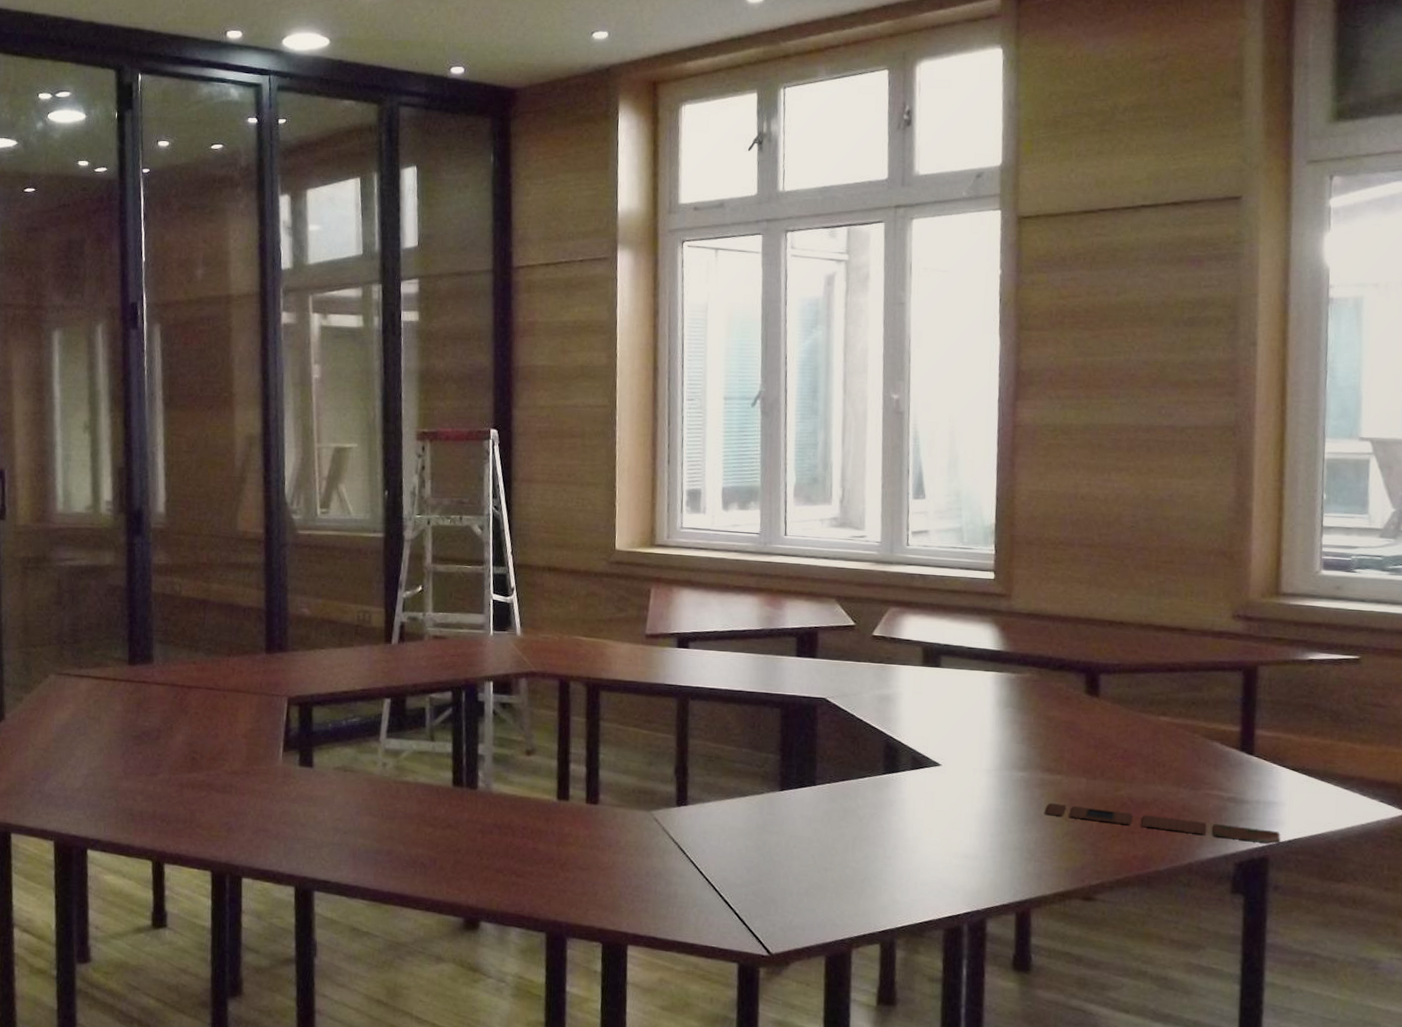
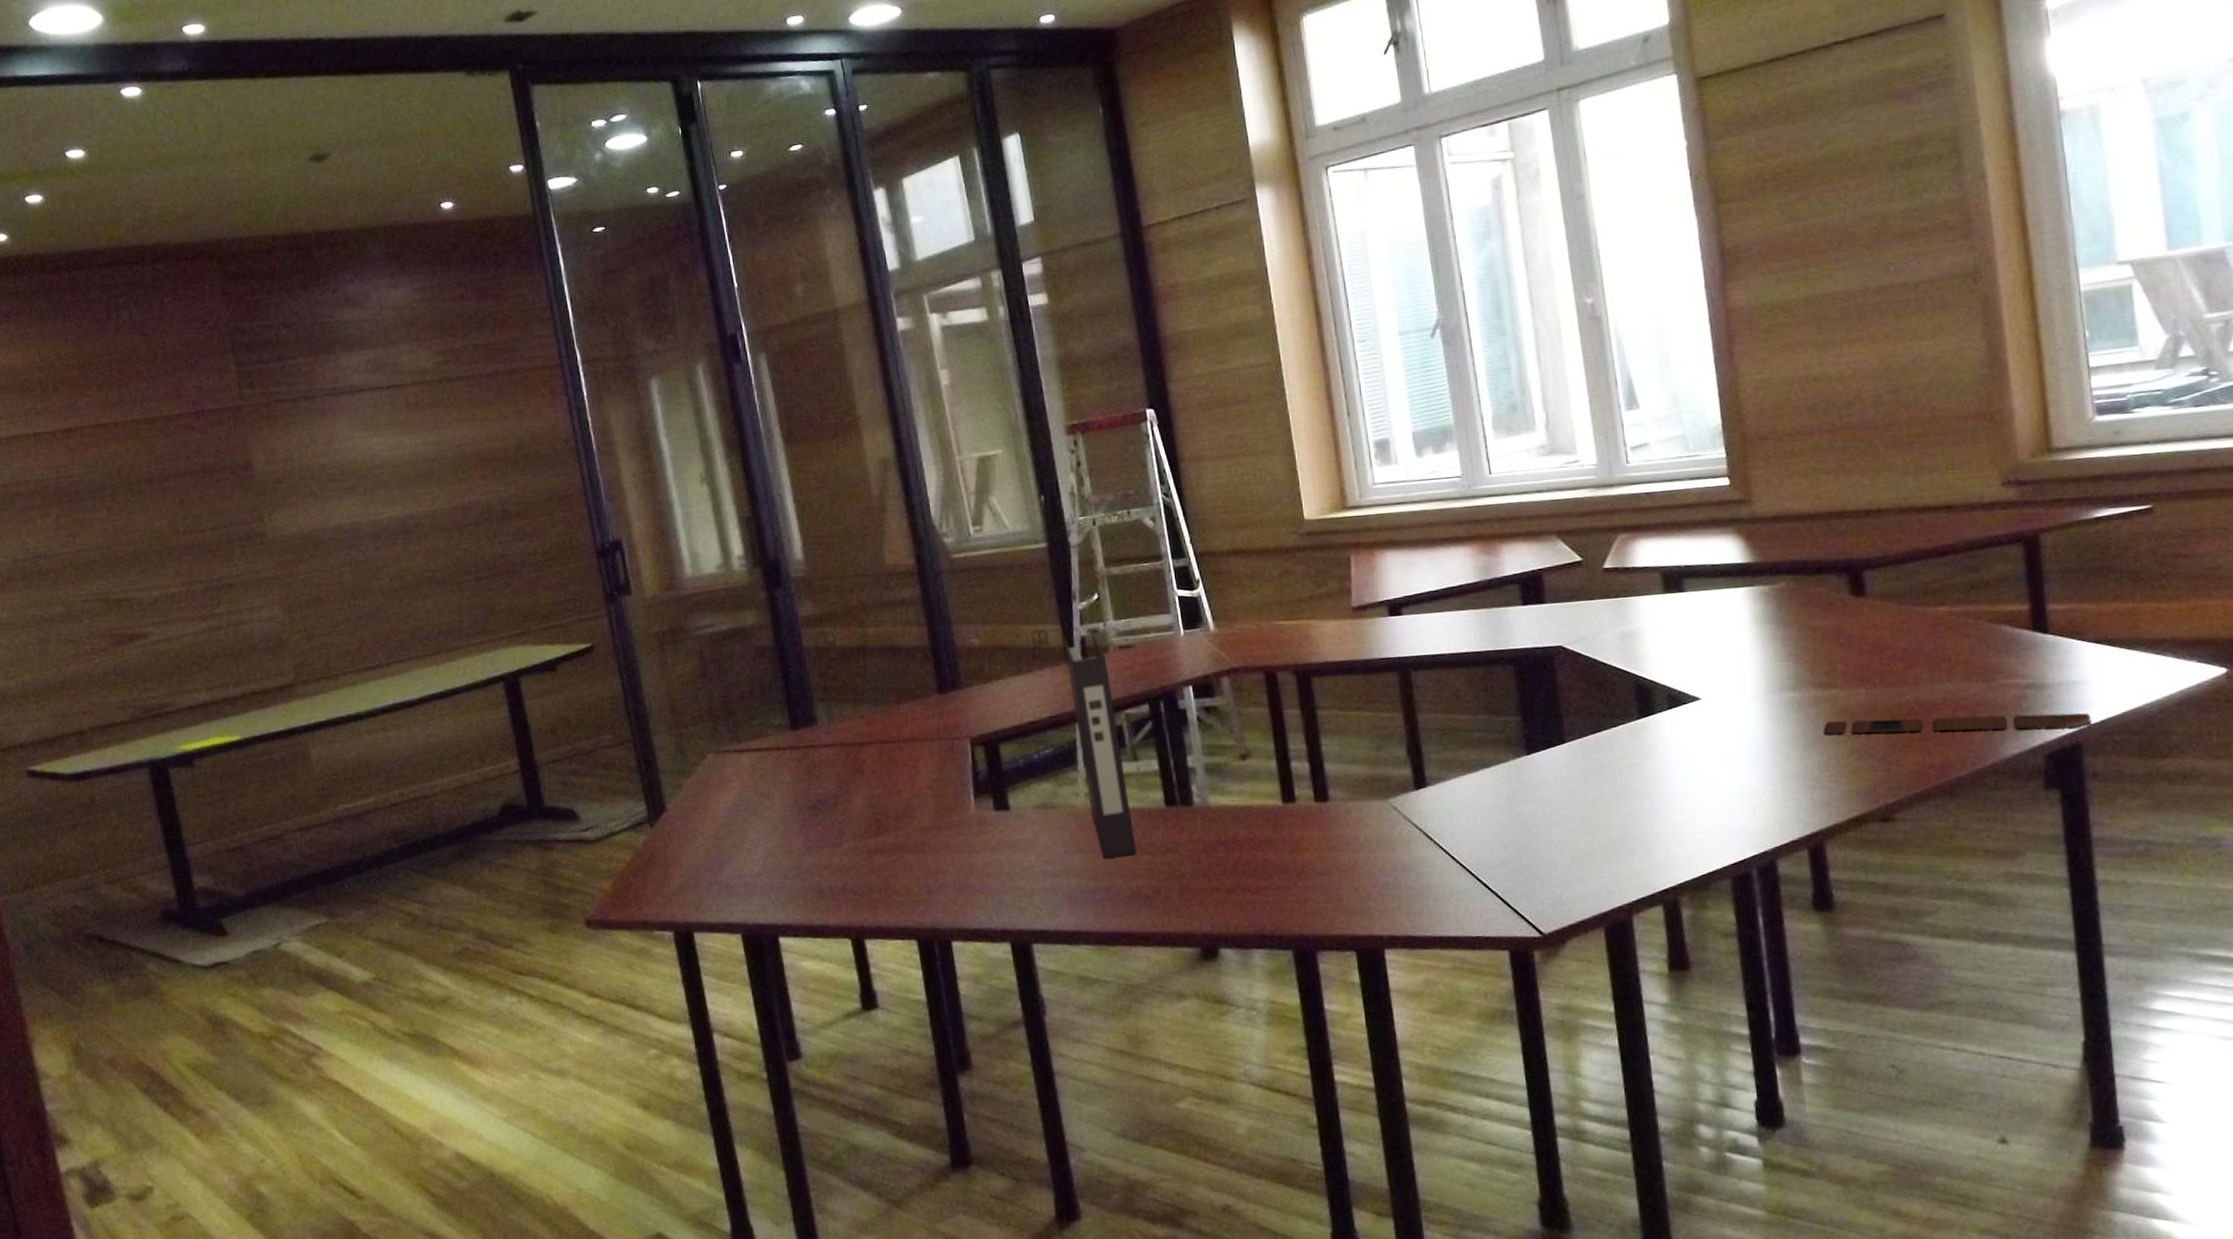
binder: none [384,620,421,825] -> present [1063,633,1137,858]

